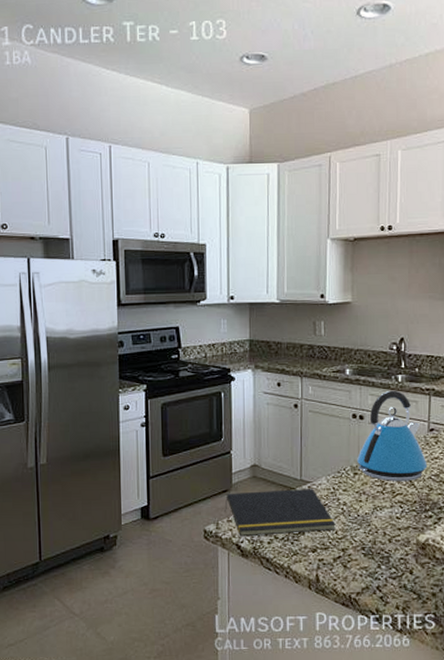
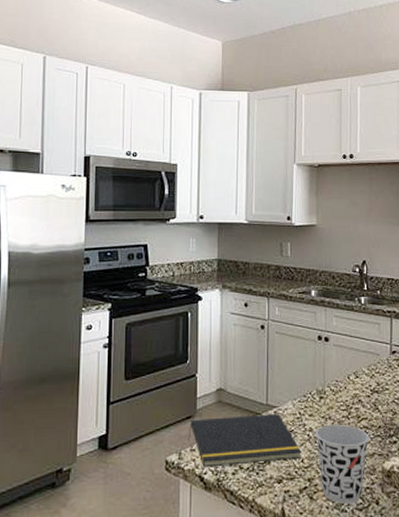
cup: none [349,499,404,572] -> present [315,424,369,504]
kettle: present [357,390,428,482] -> none [323,312,391,406]

